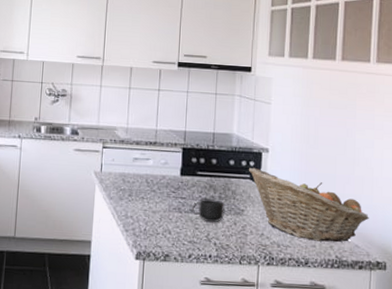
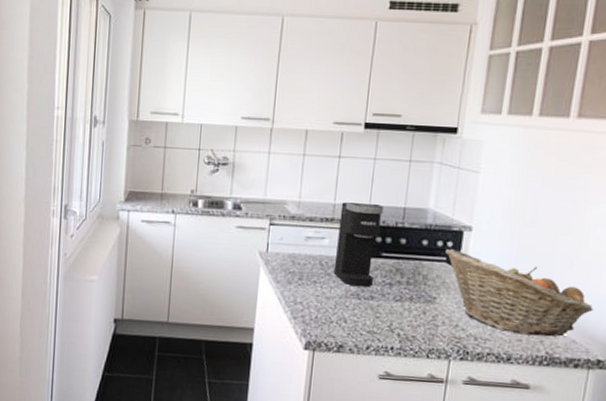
coffee maker: none [158,128,196,202] -> present [333,202,383,288]
mug: present [191,198,225,222] -> none [372,283,413,311]

